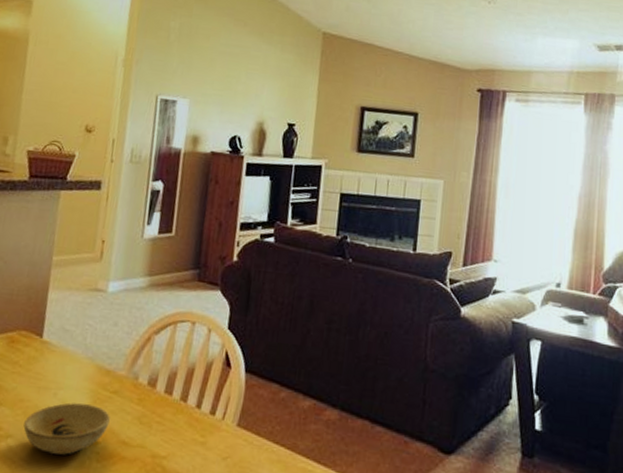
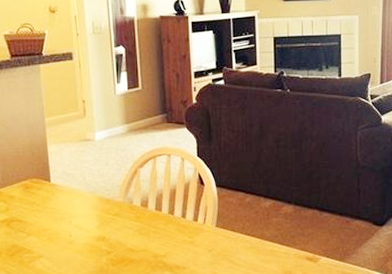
bowl: present [23,402,110,455] -> none [50,226,116,264]

